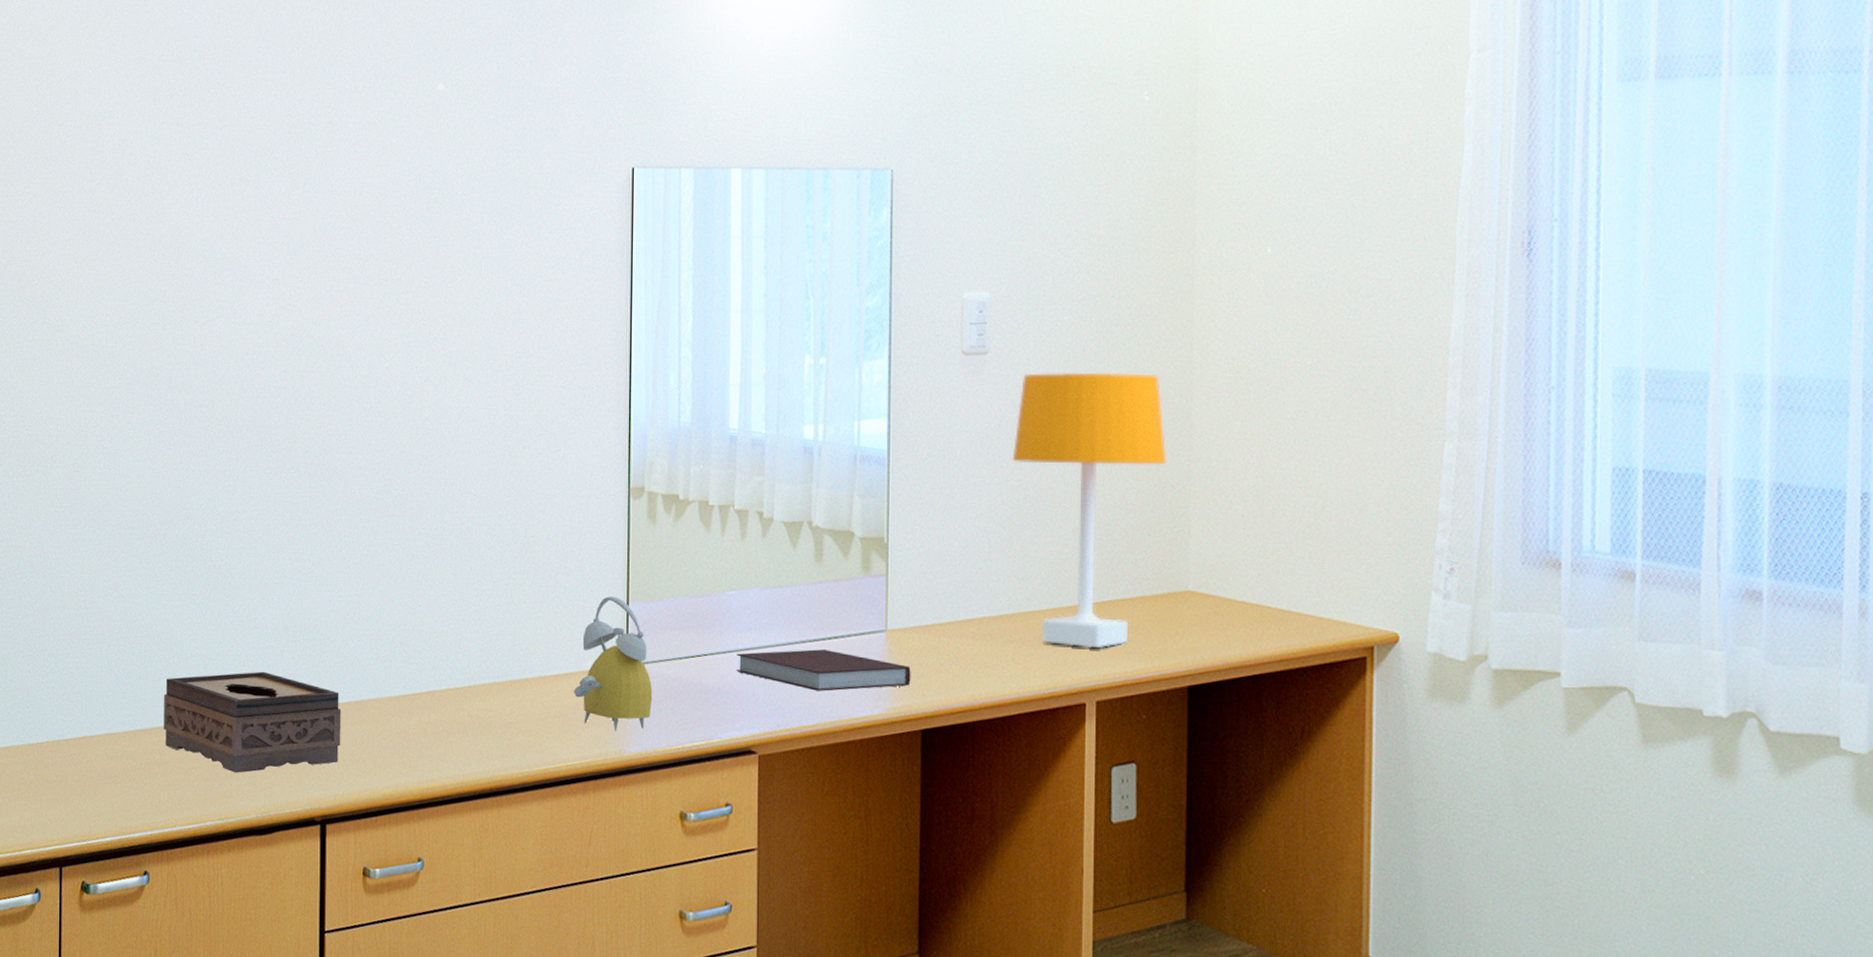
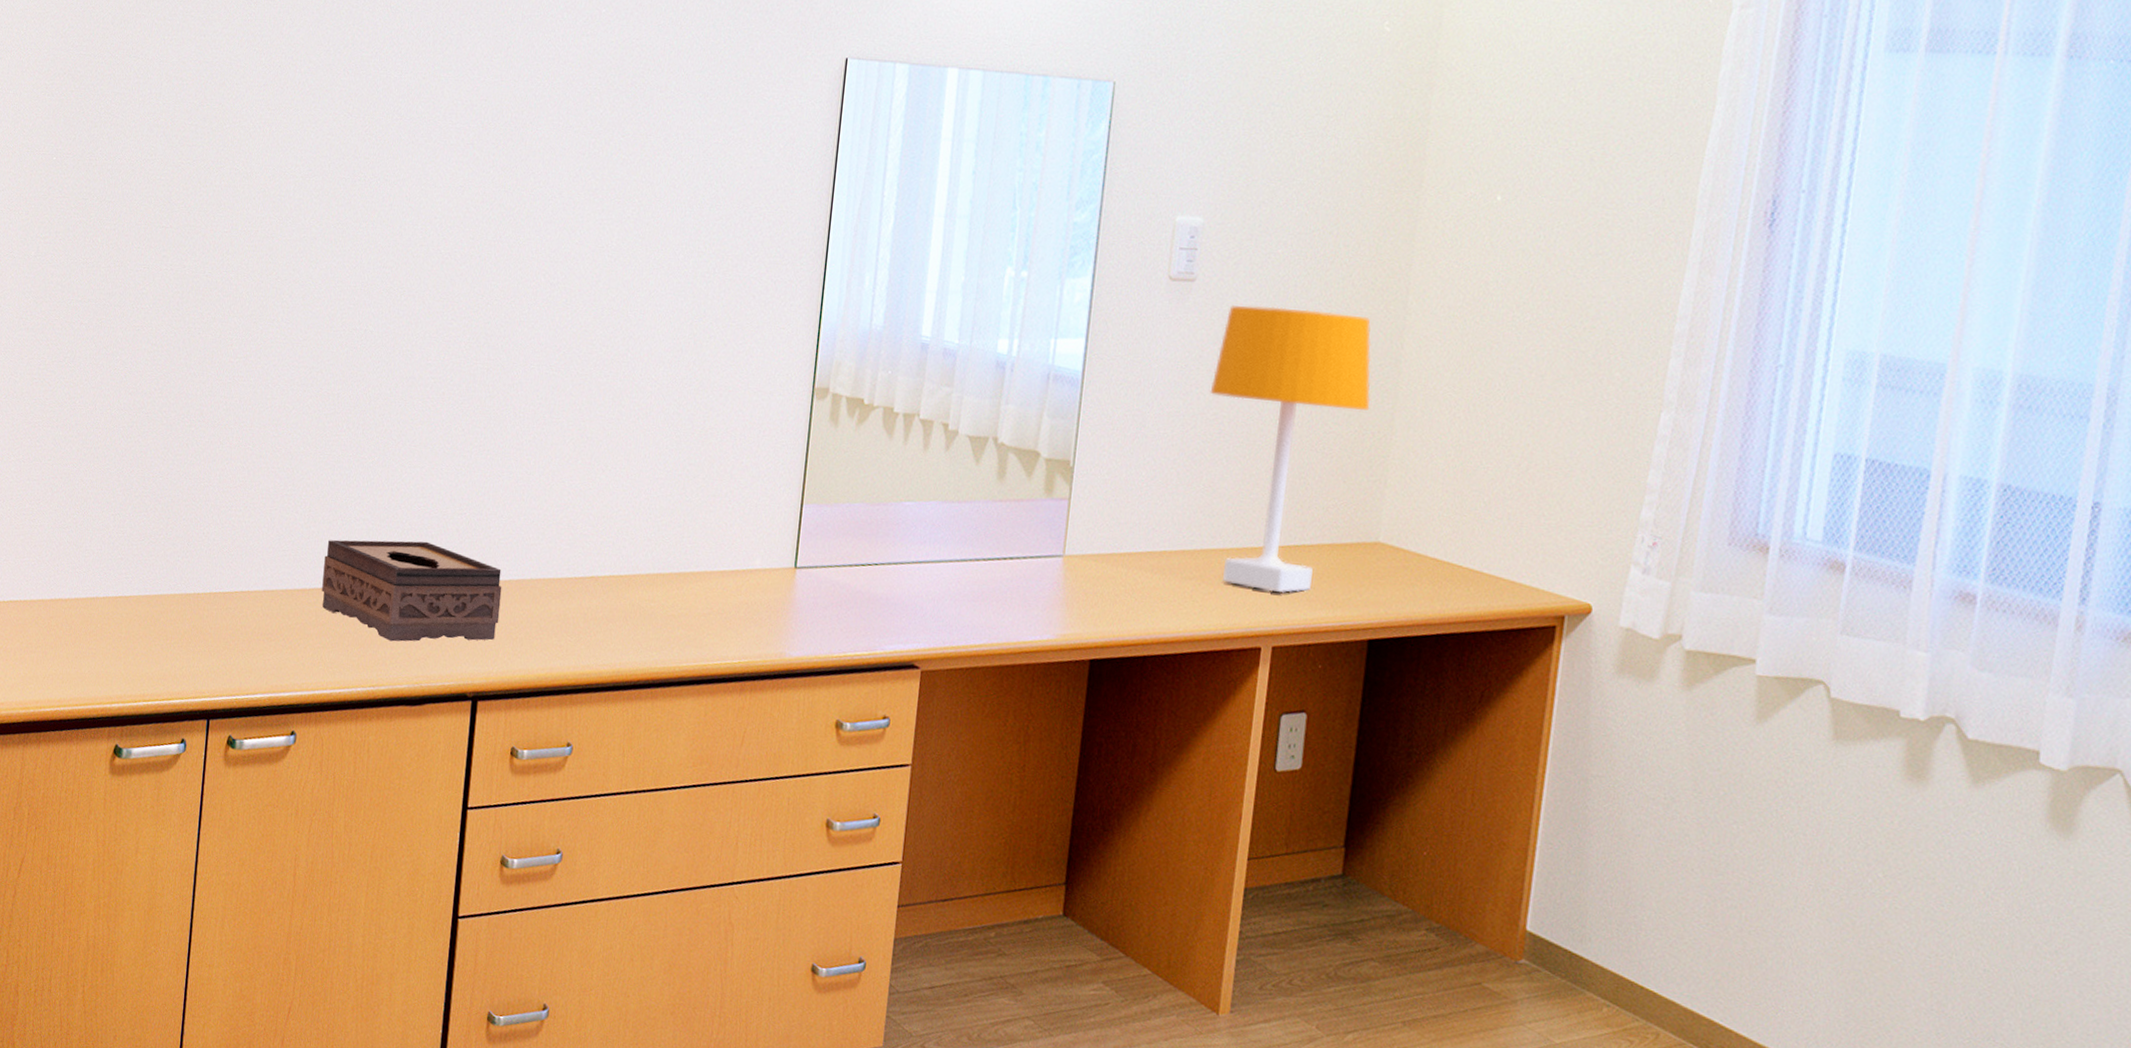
alarm clock: present [573,596,652,731] -> none [738,496,819,634]
notebook: present [736,649,911,691] -> none [906,565,1085,614]

